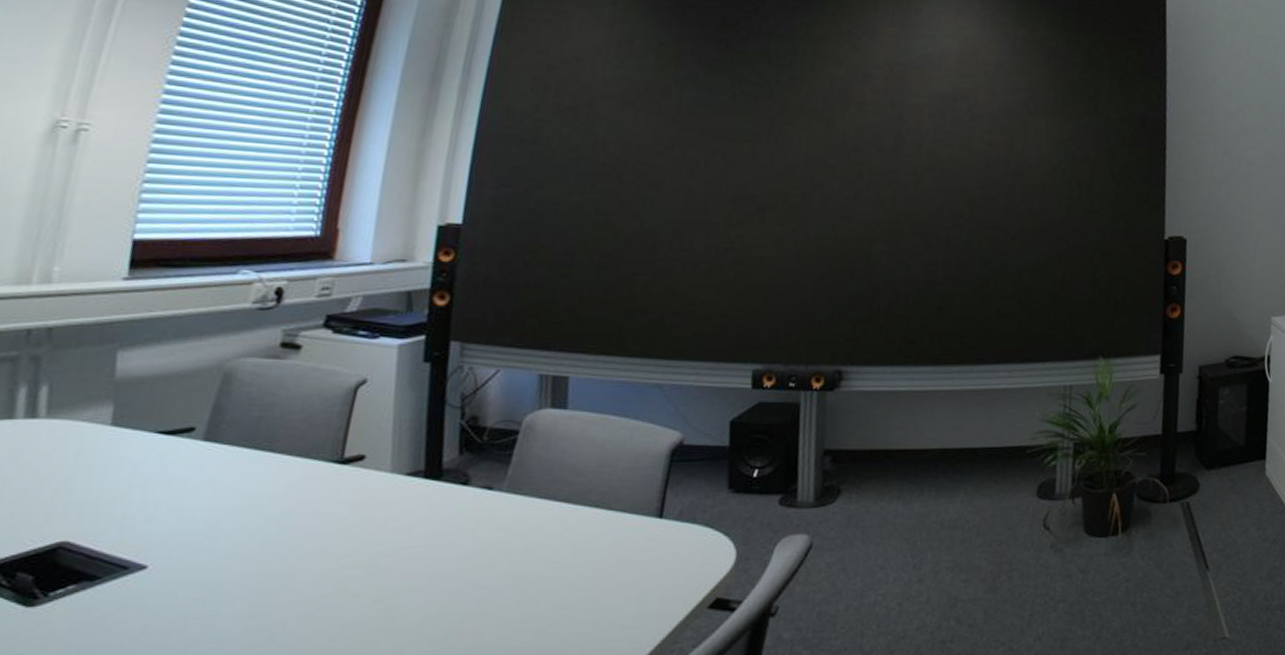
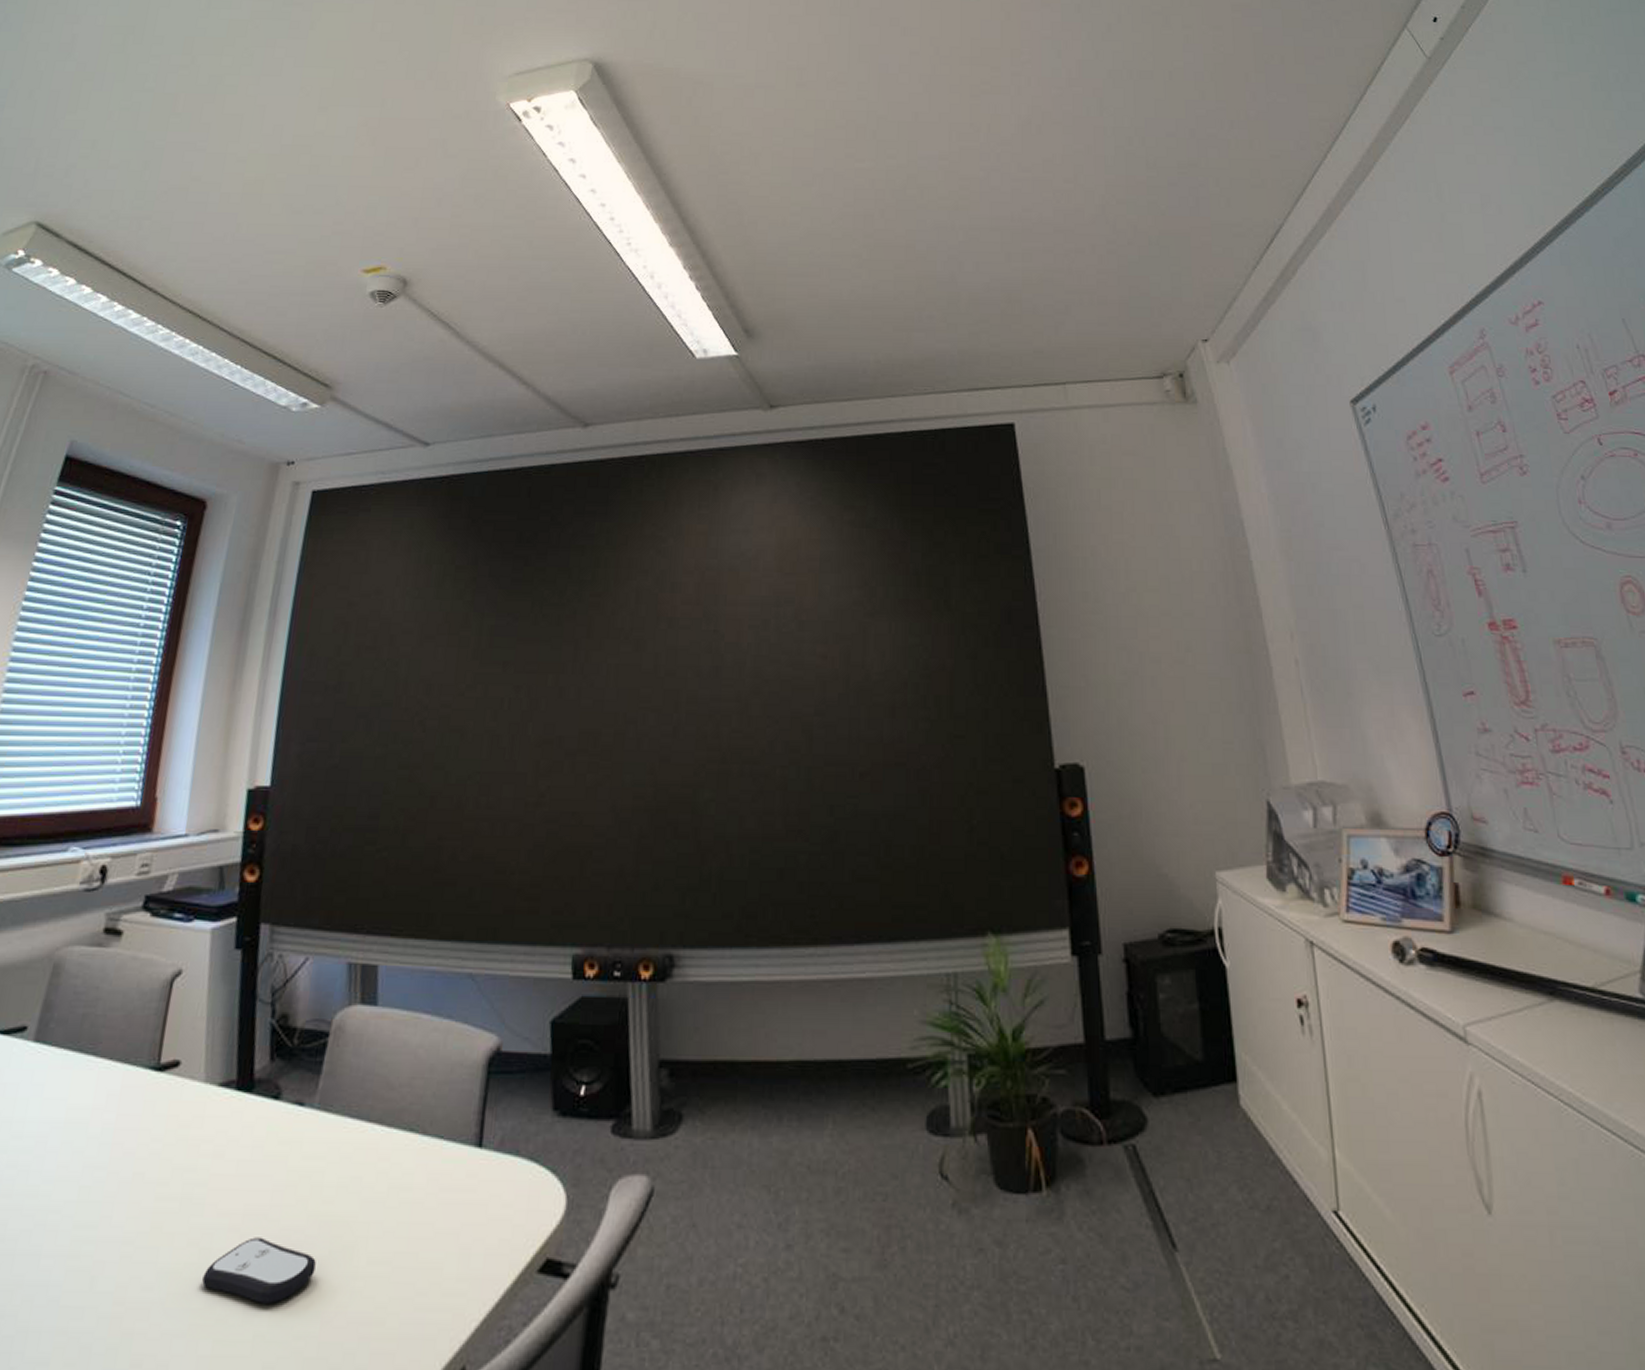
remote control: none [388,594,502,645] -> present [202,1237,316,1304]

